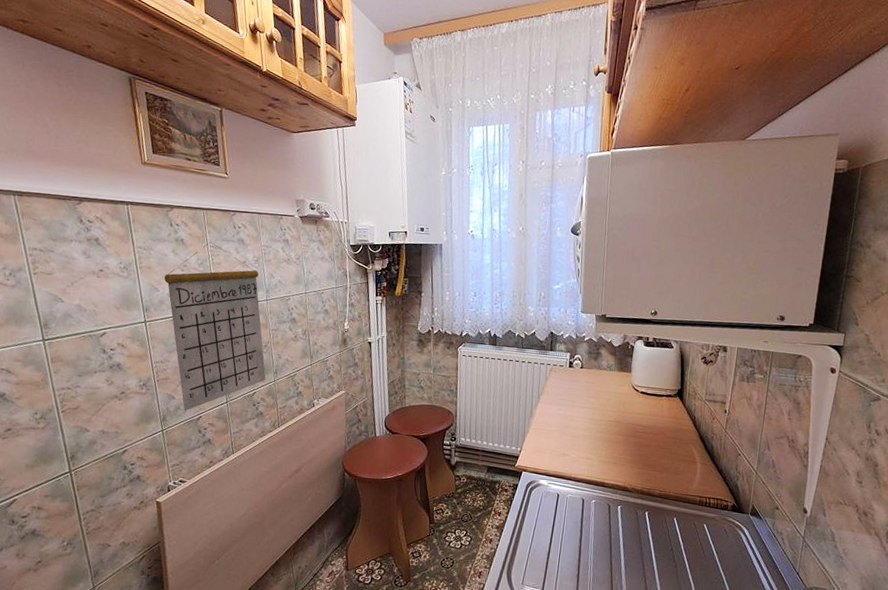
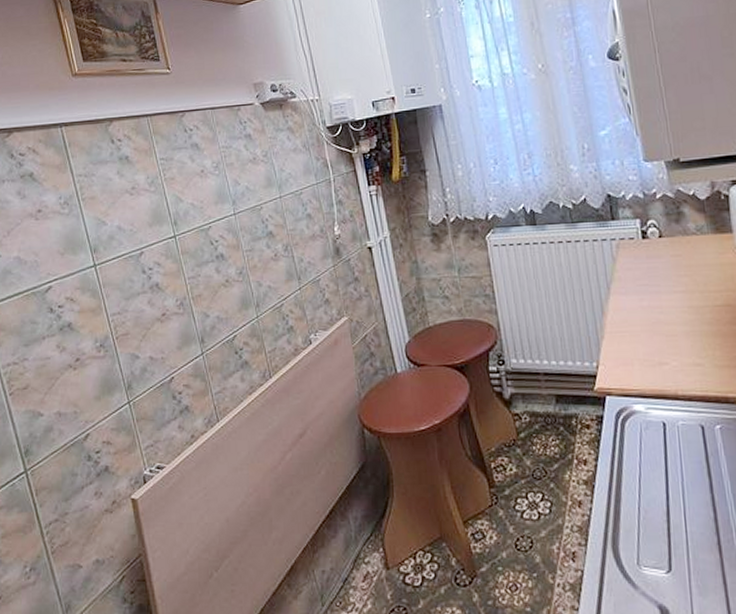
calendar: present [164,241,266,411] -> none [111,153,246,373]

